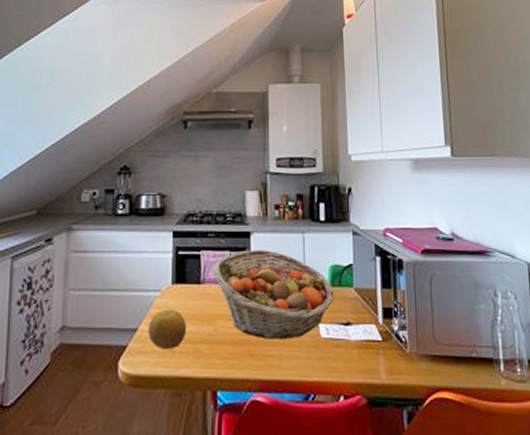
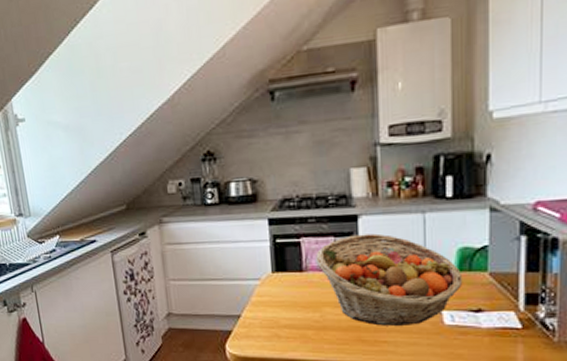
fruit: present [148,309,187,350] -> none [251,297,292,335]

